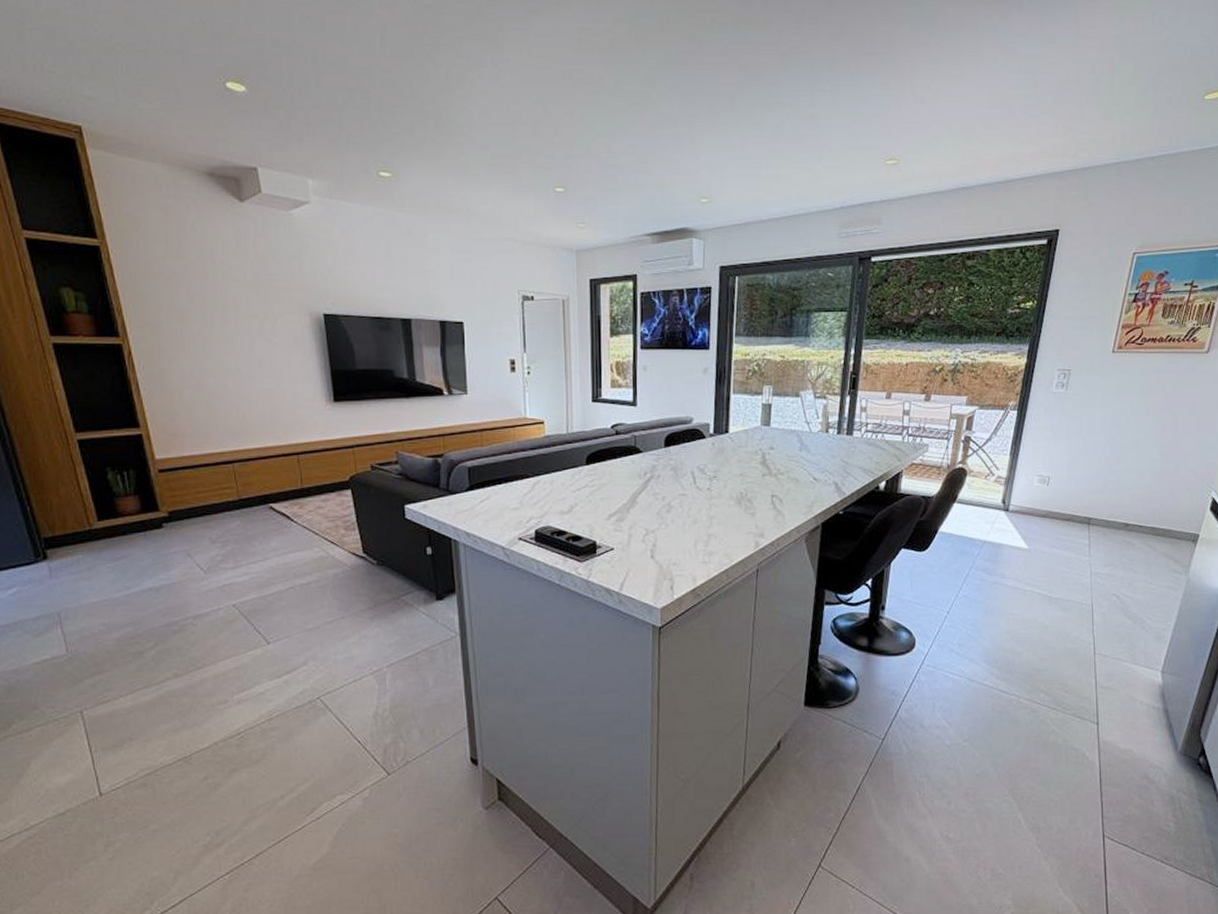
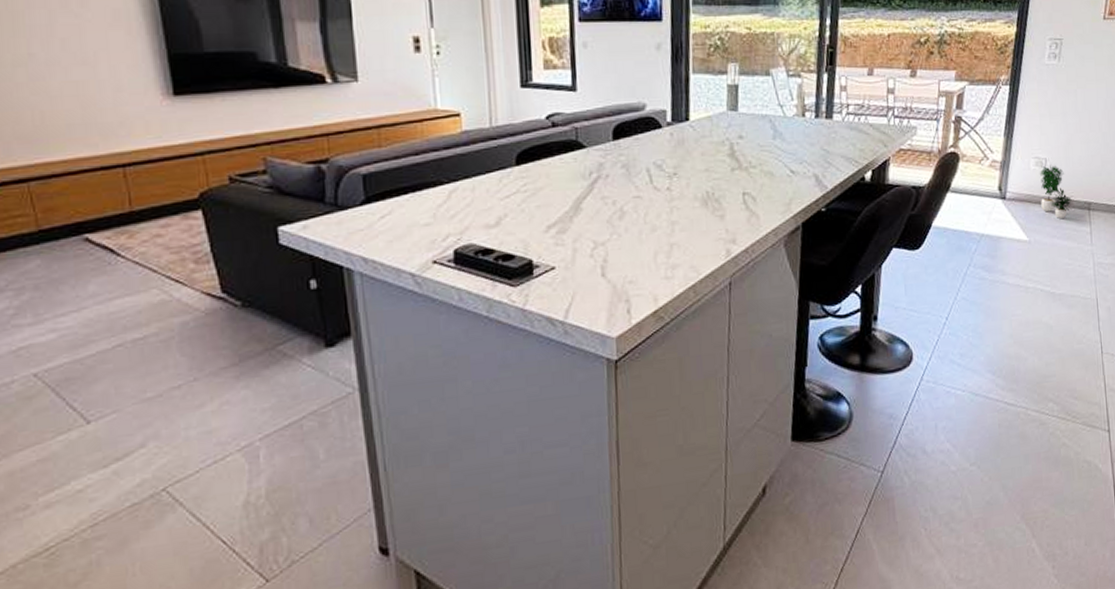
potted plant: none [1042,482,1074,532] -> present [1039,164,1073,220]

